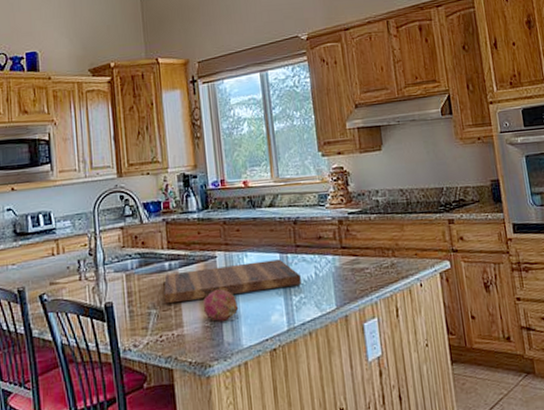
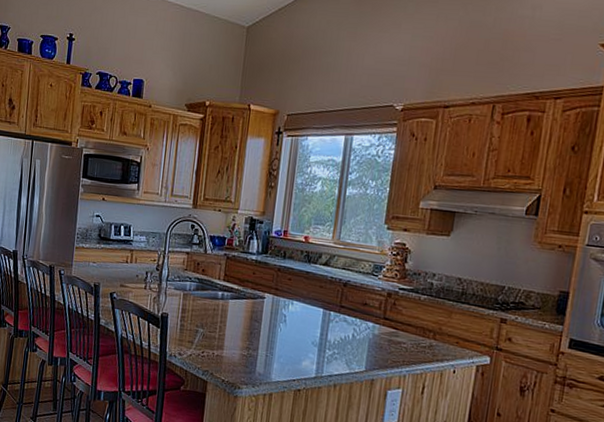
cutting board: present [164,259,301,304] -> none [212,302,338,342]
fruit: present [202,288,239,321] -> none [243,325,275,355]

